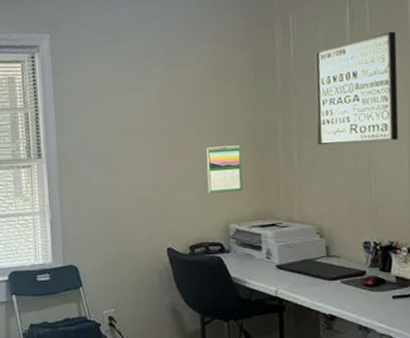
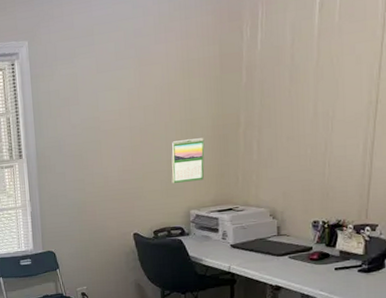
wall art: present [314,31,399,145] -> none [277,16,365,134]

